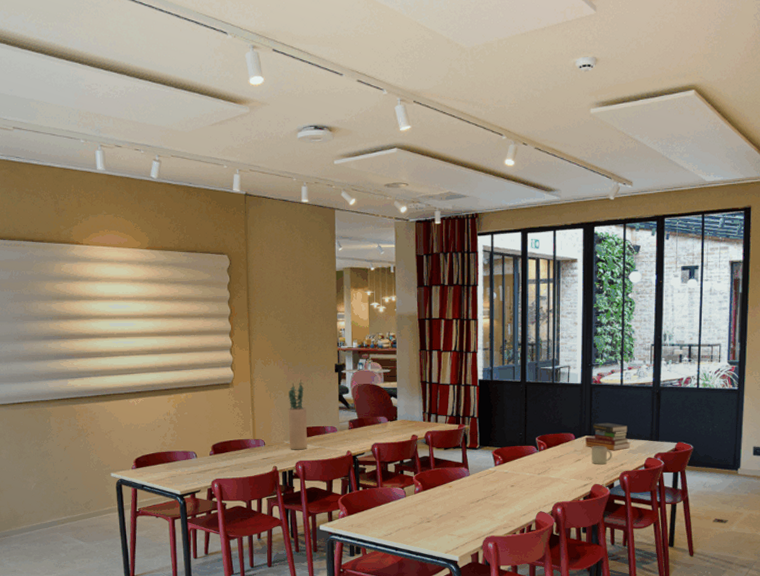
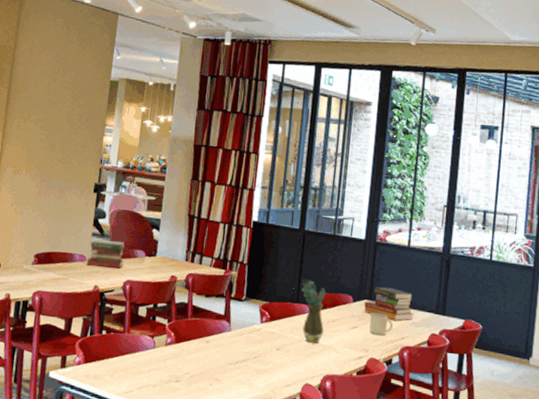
vase: present [288,379,307,450] -> none [29,196,56,278]
books: none [338,411,369,436] -> present [87,239,125,269]
vase: none [527,423,551,477] -> present [301,278,326,344]

